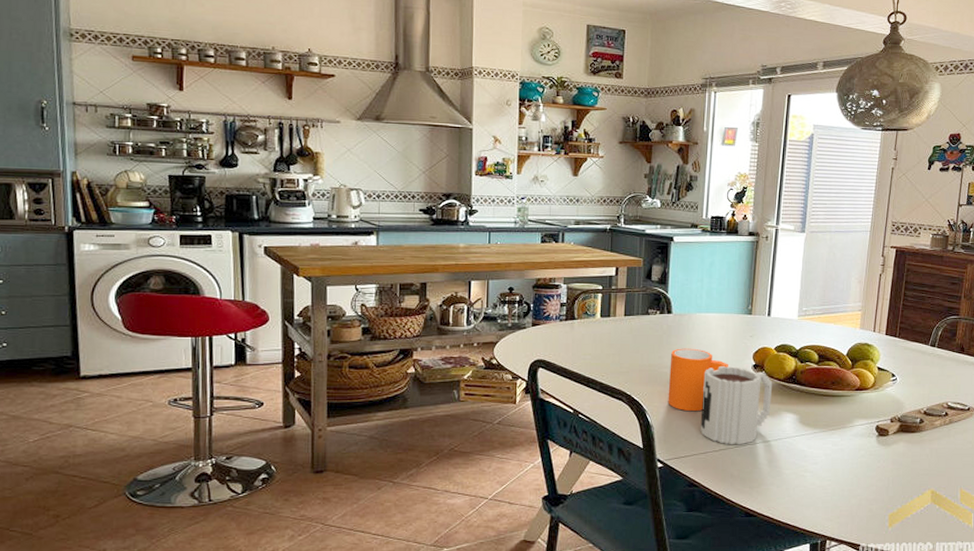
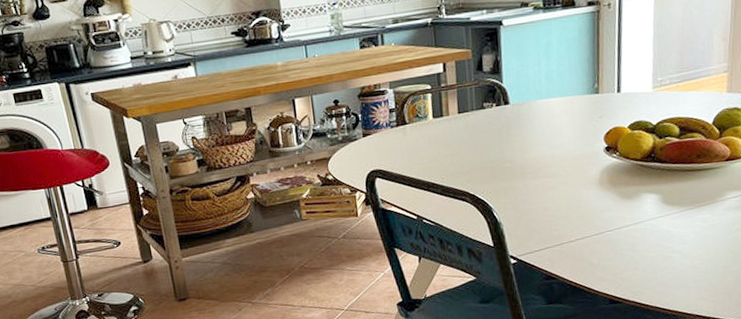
mug: present [668,348,728,412] -> none [513,138,577,204]
mug: present [700,366,773,445] -> none [551,151,629,234]

